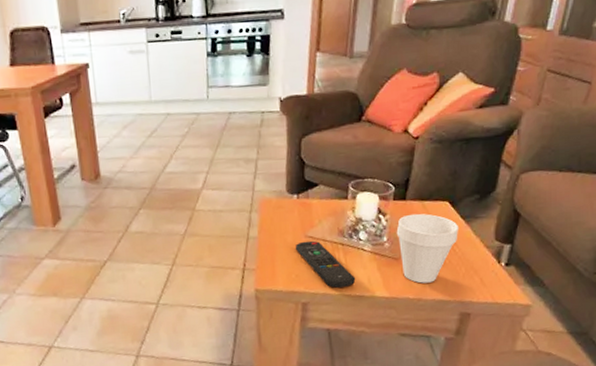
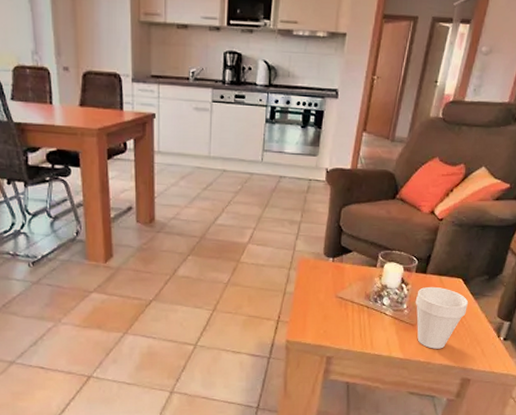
remote control: present [295,240,356,288] -> none [325,301,376,346]

